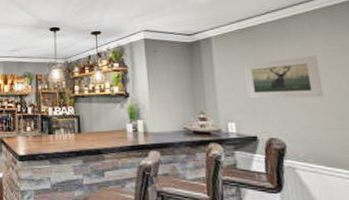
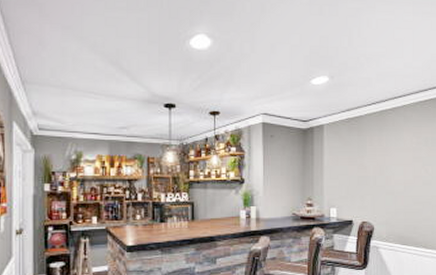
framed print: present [243,55,324,99] -> none [348,146,407,186]

